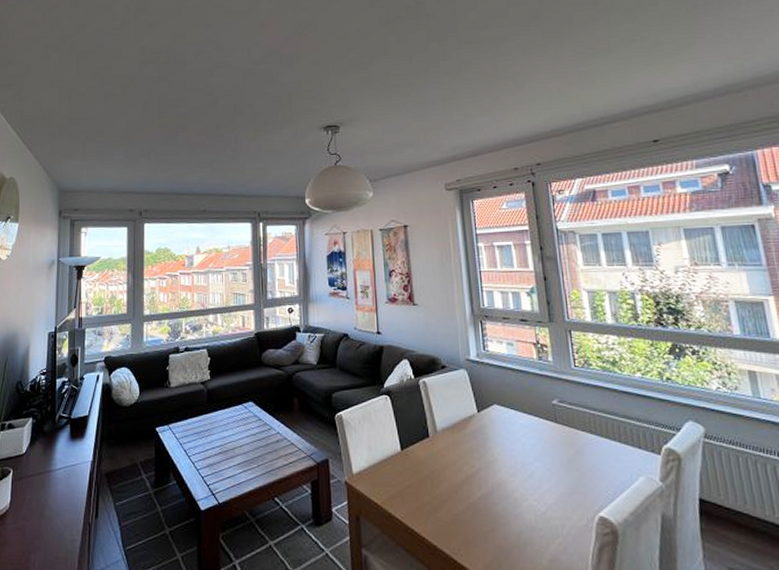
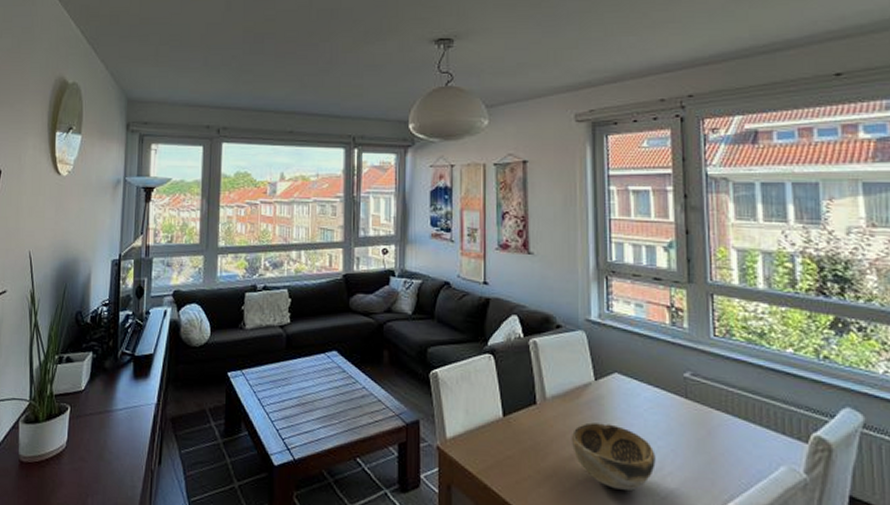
decorative bowl: none [460,450,535,508] -> present [571,422,656,490]

